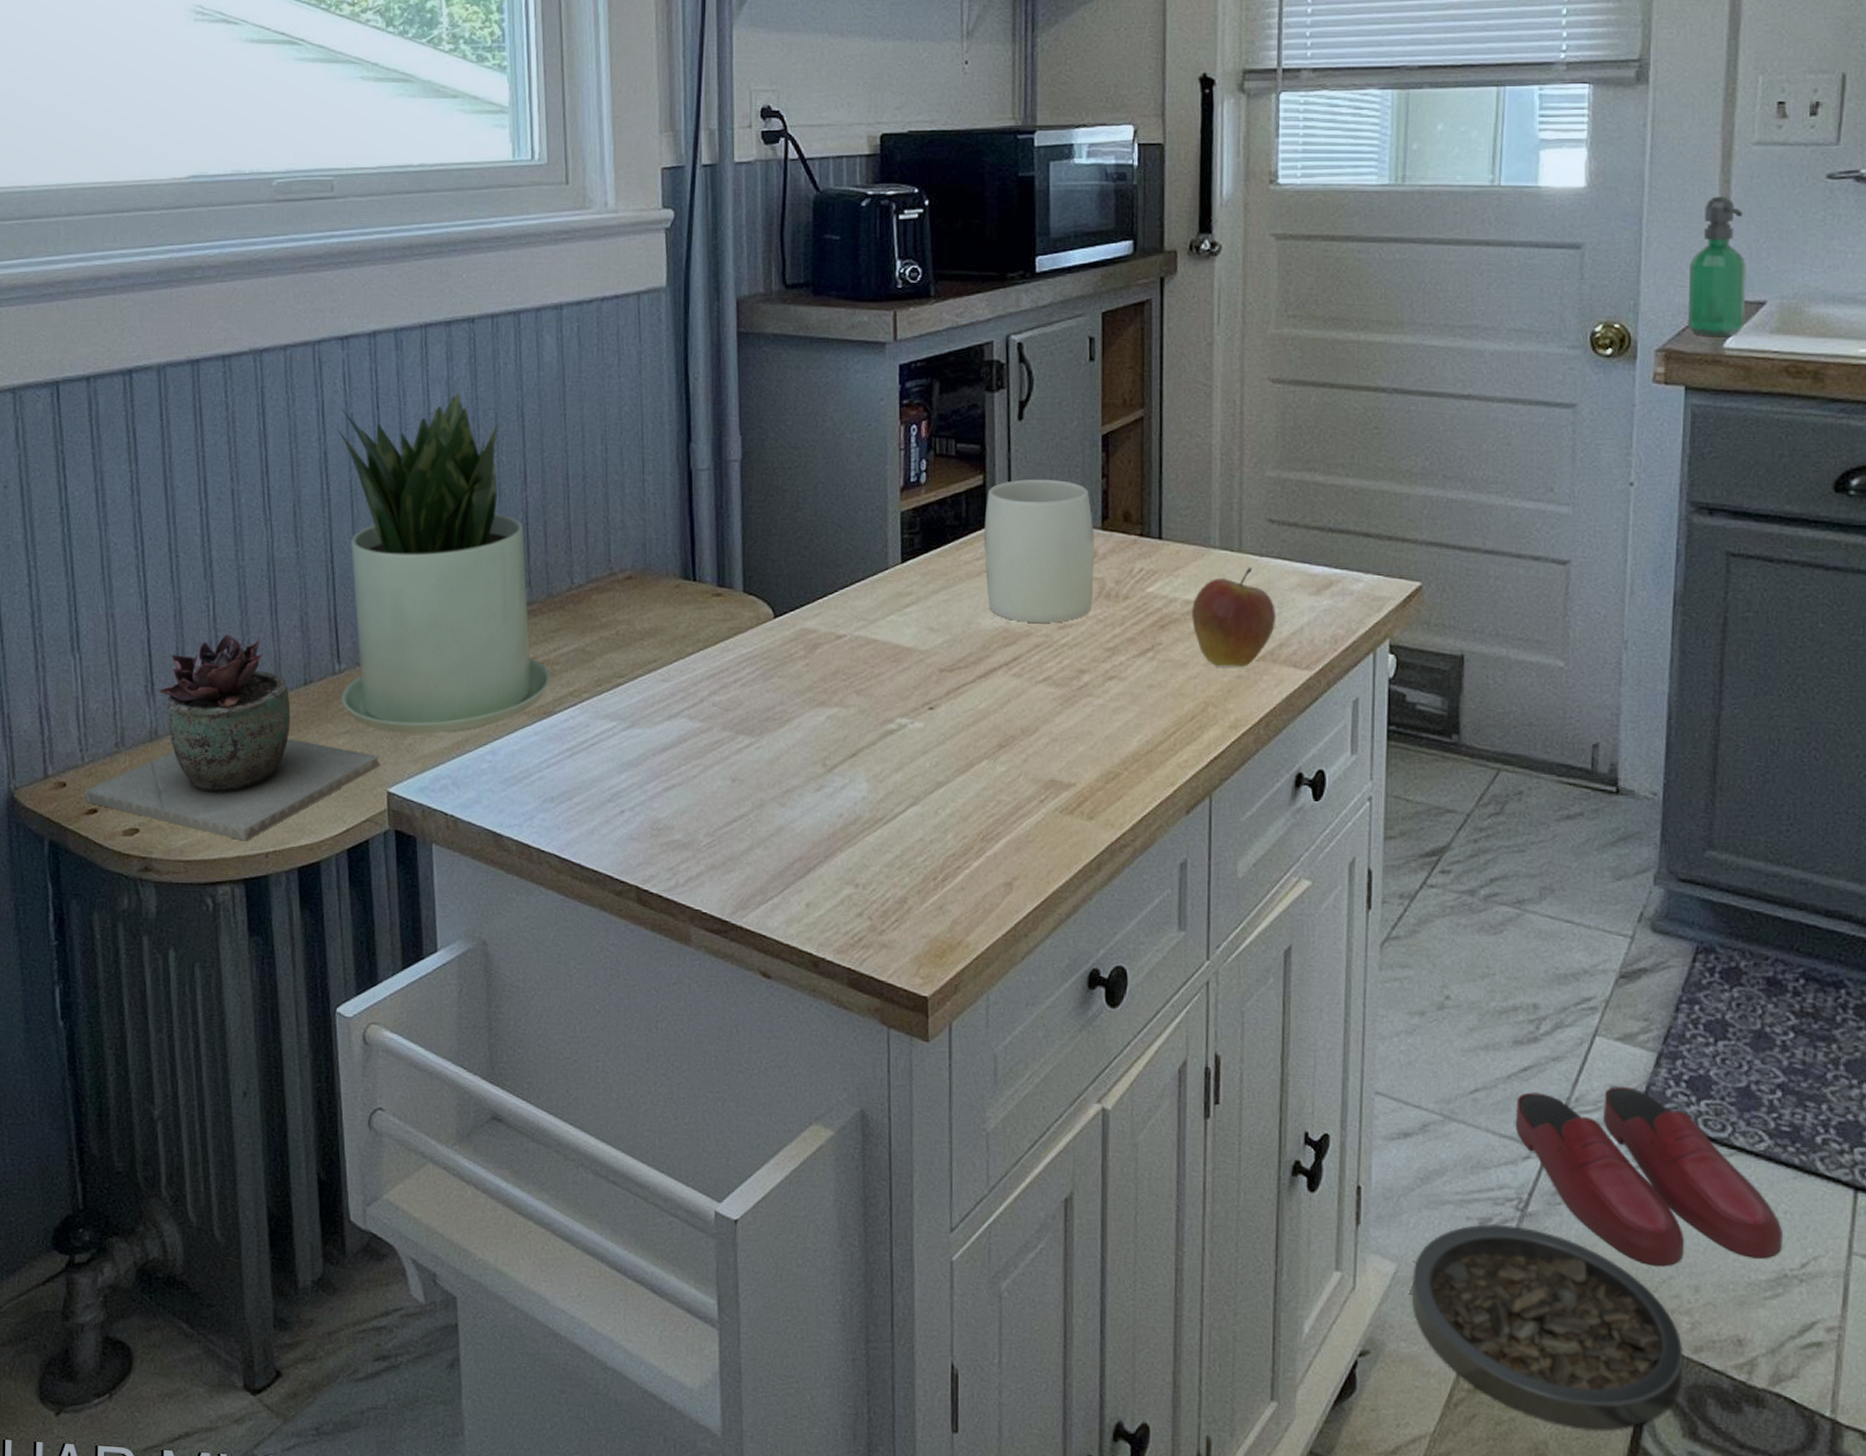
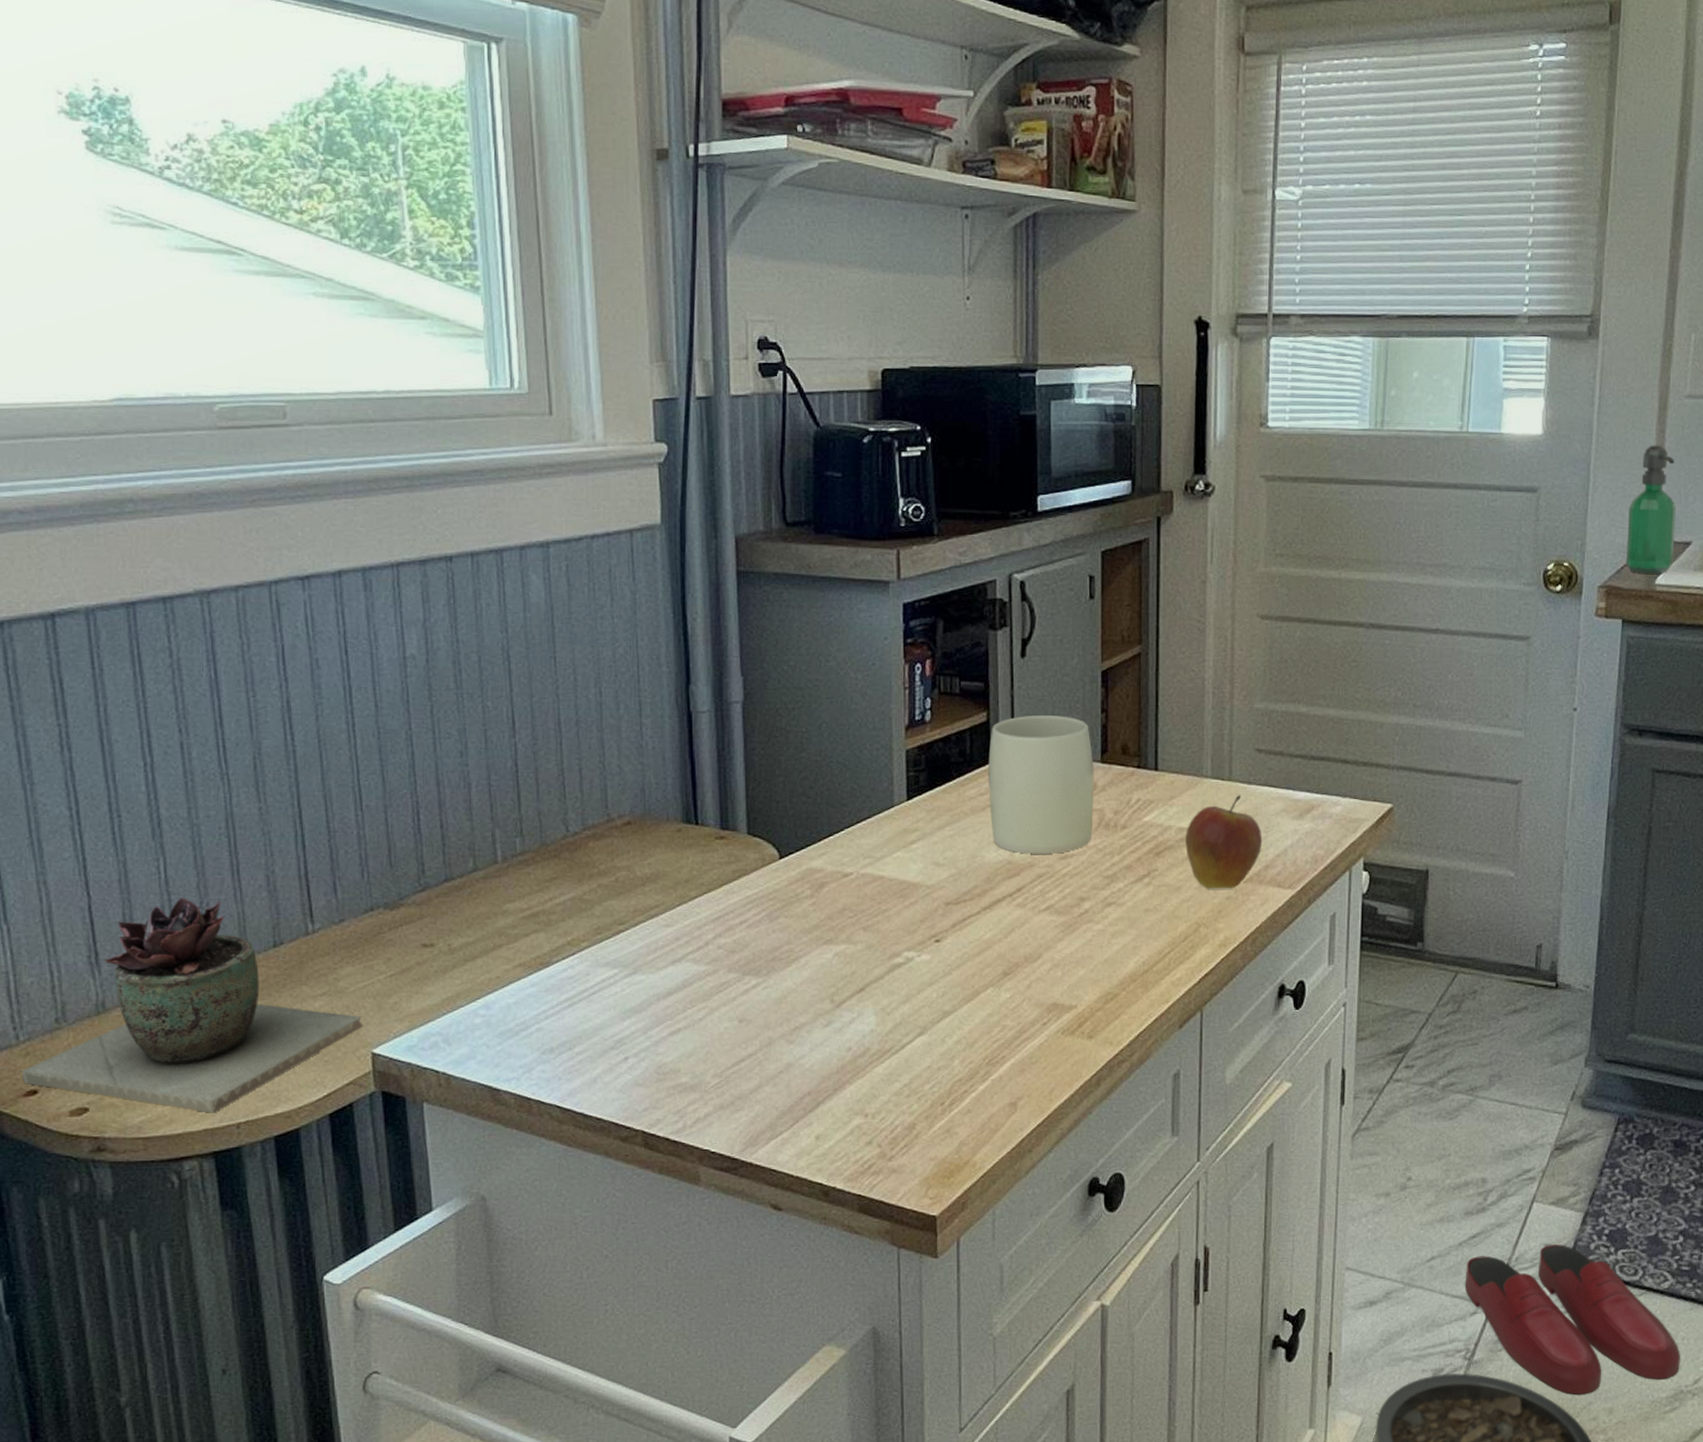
planter: present [337,393,552,734] -> none [300,636,548,992]

